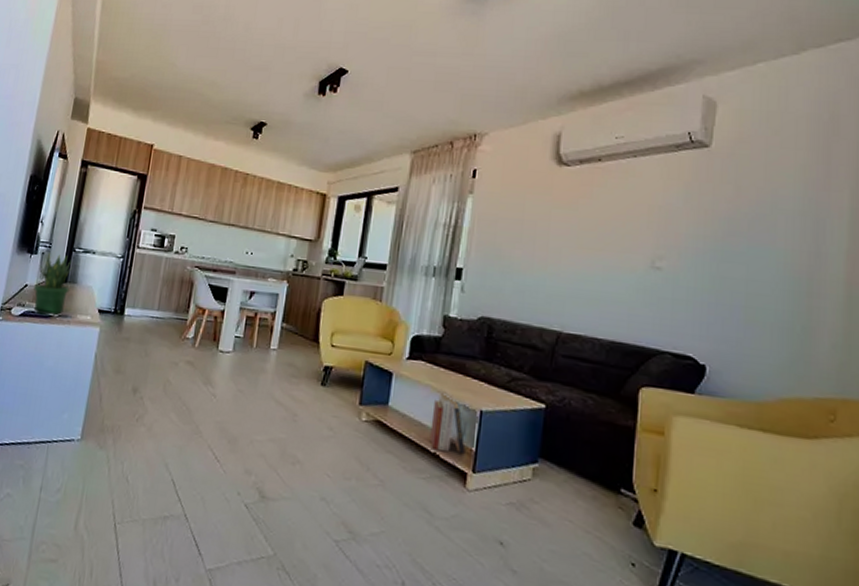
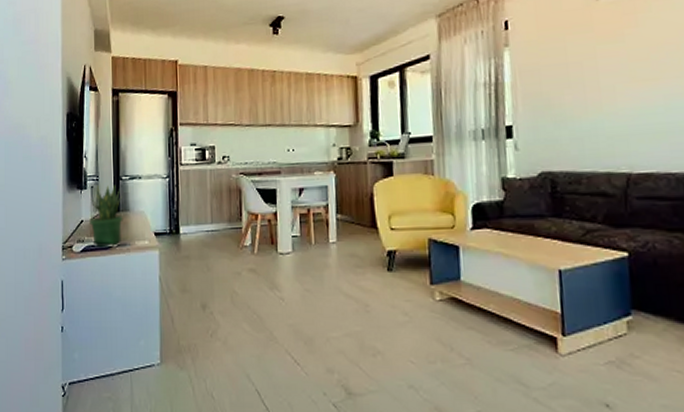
books: present [429,391,466,455] -> none [508,257,551,319]

